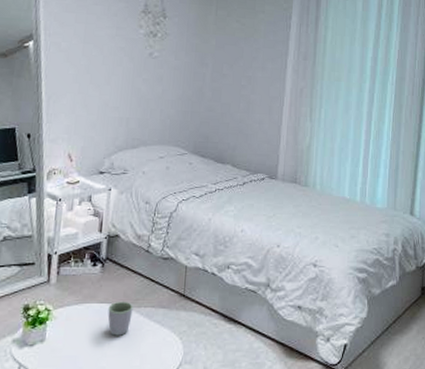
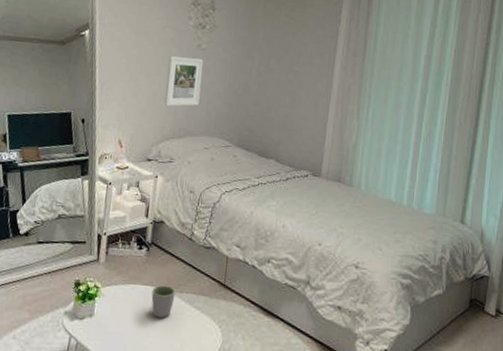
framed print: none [116,65,156,117] -> present [164,56,204,107]

